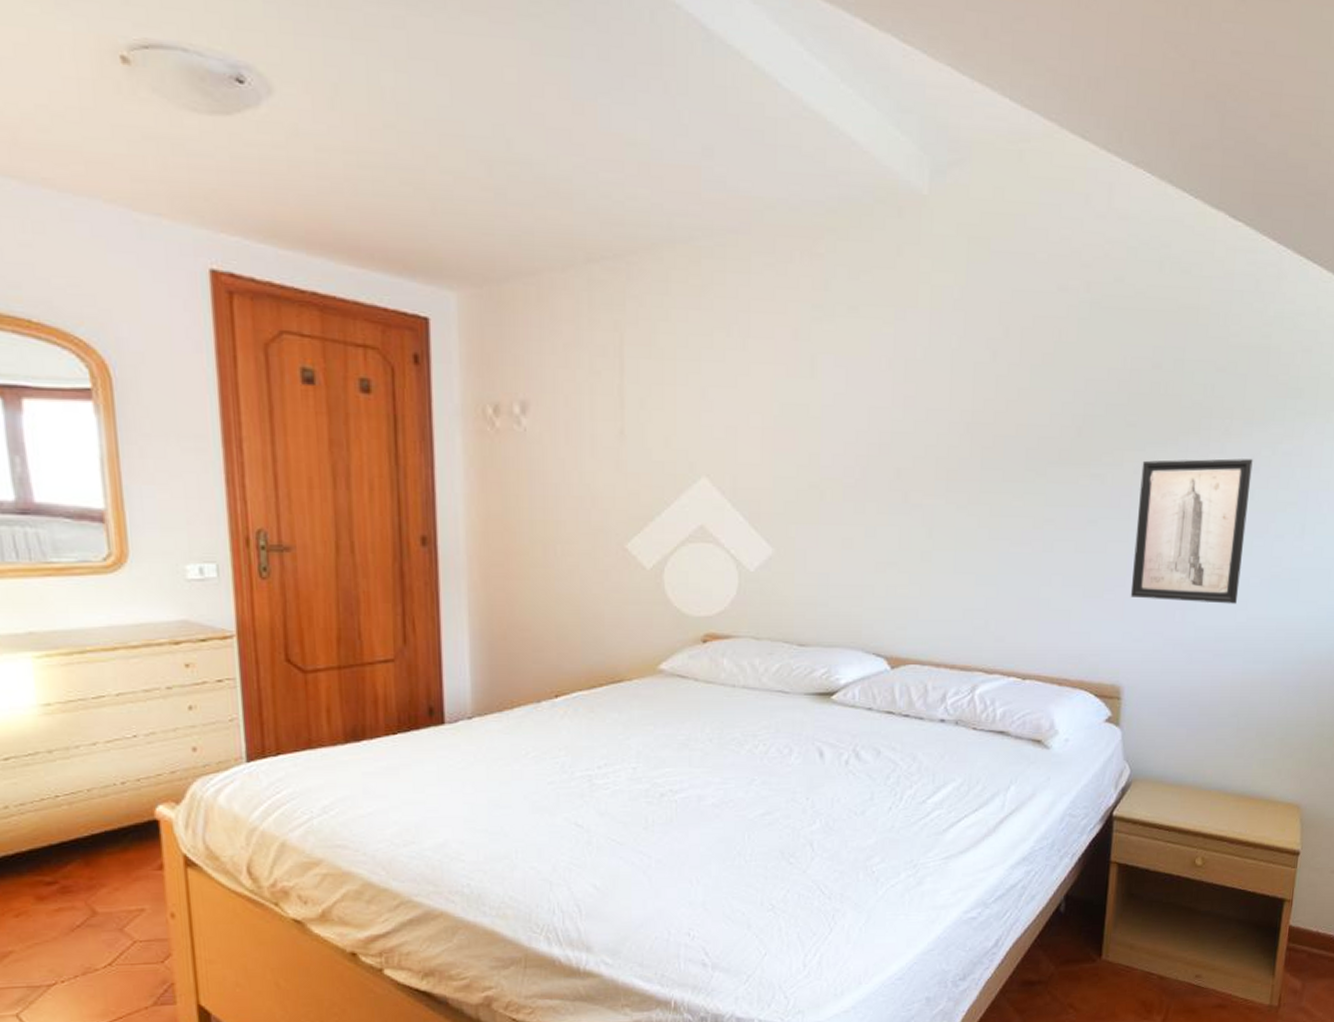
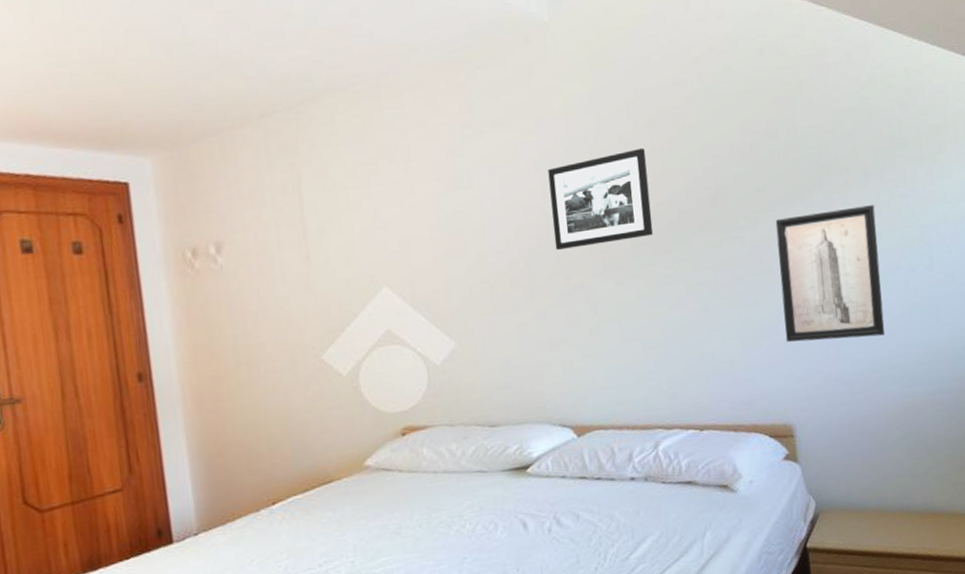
picture frame: none [897,358,1014,462] -> present [548,147,653,250]

